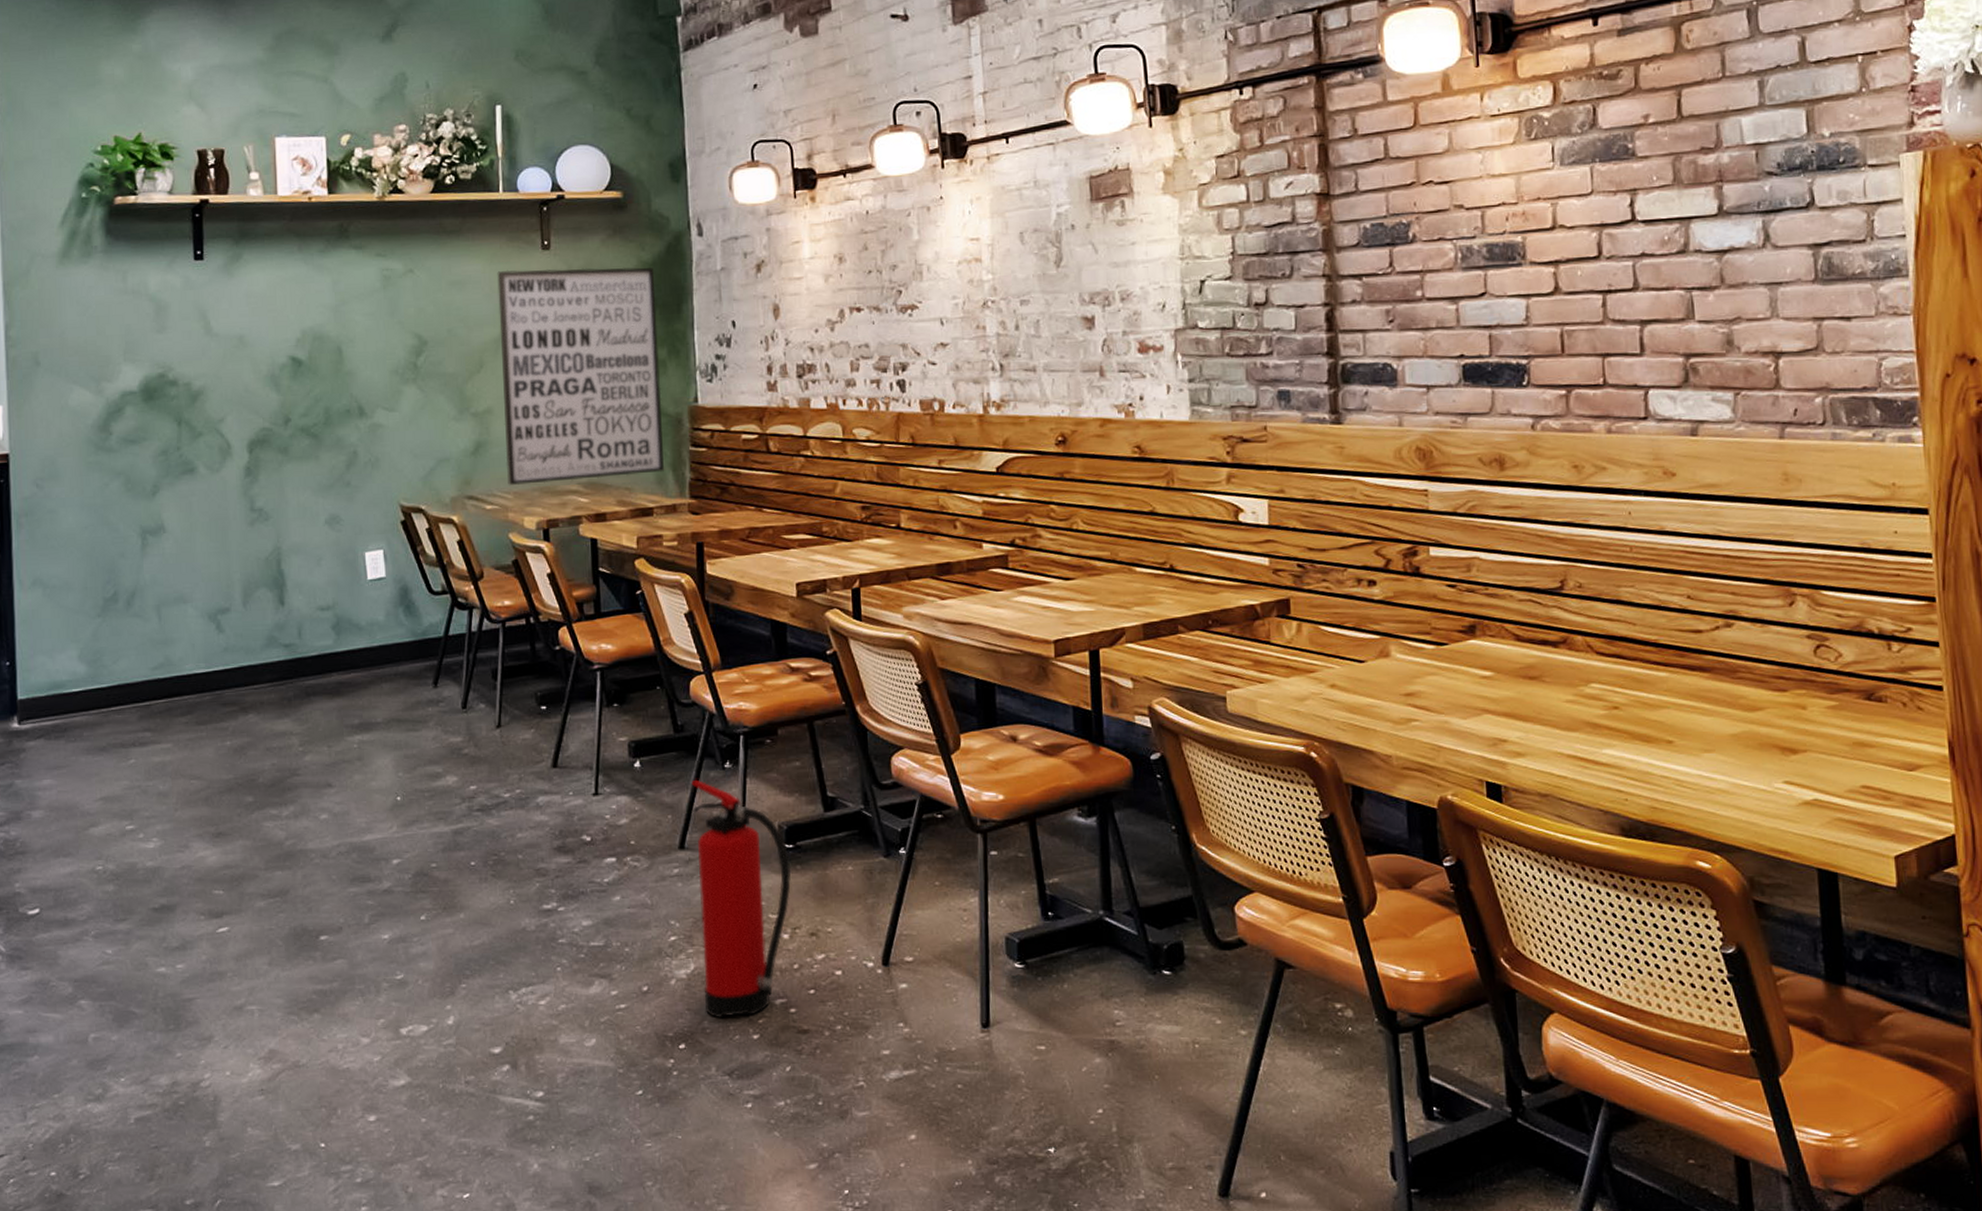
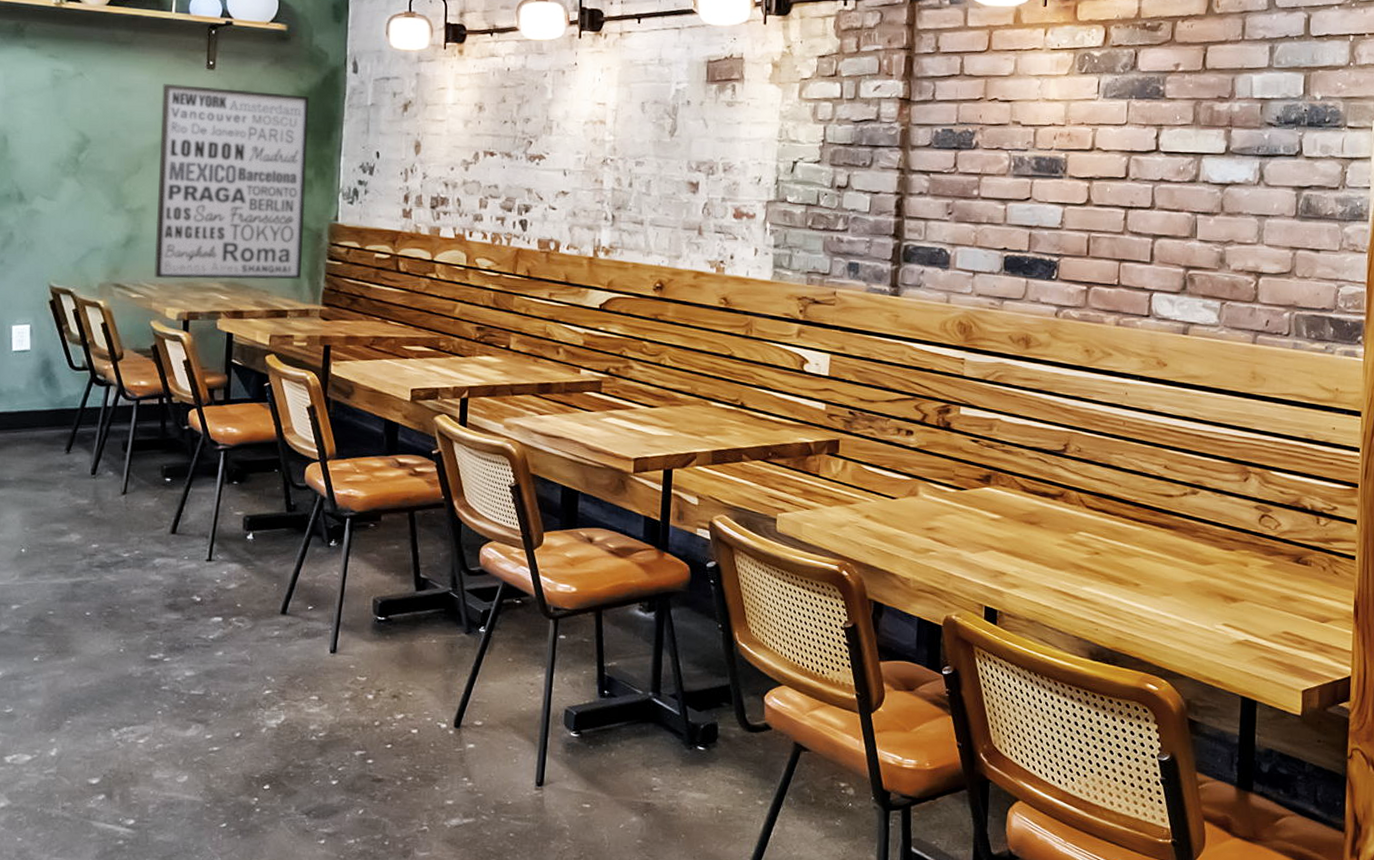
fire extinguisher: present [691,779,792,1019] -> none [291,554,381,765]

